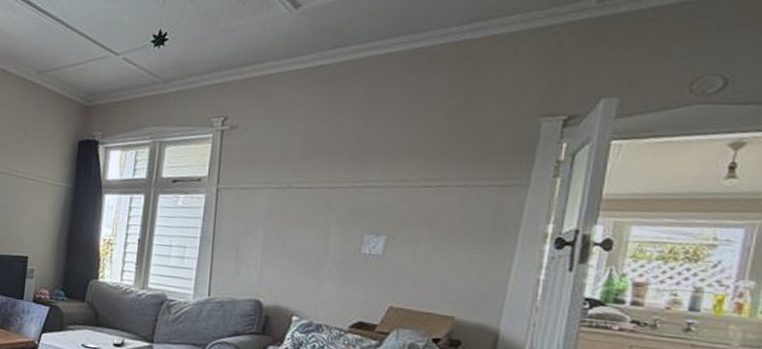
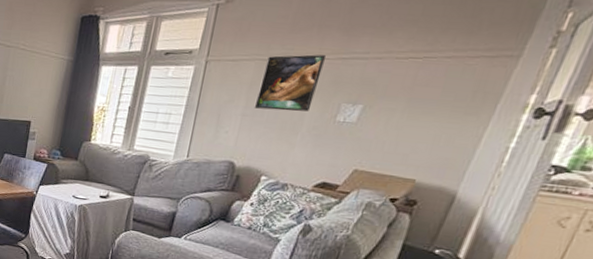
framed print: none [273,183,339,243] -> present [254,54,325,112]

